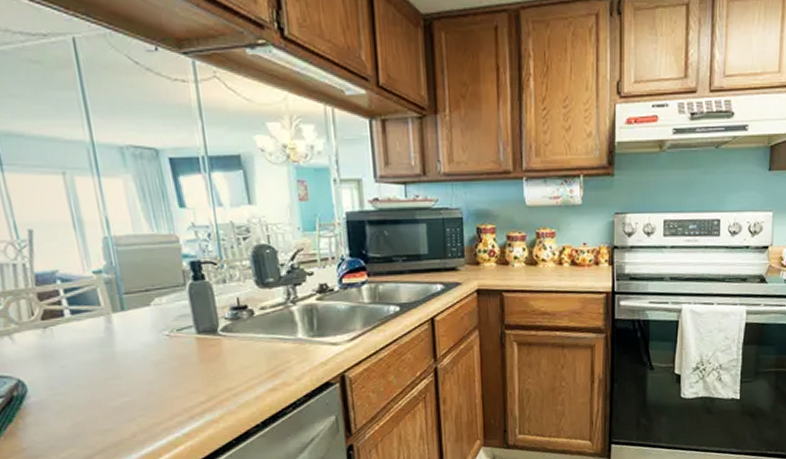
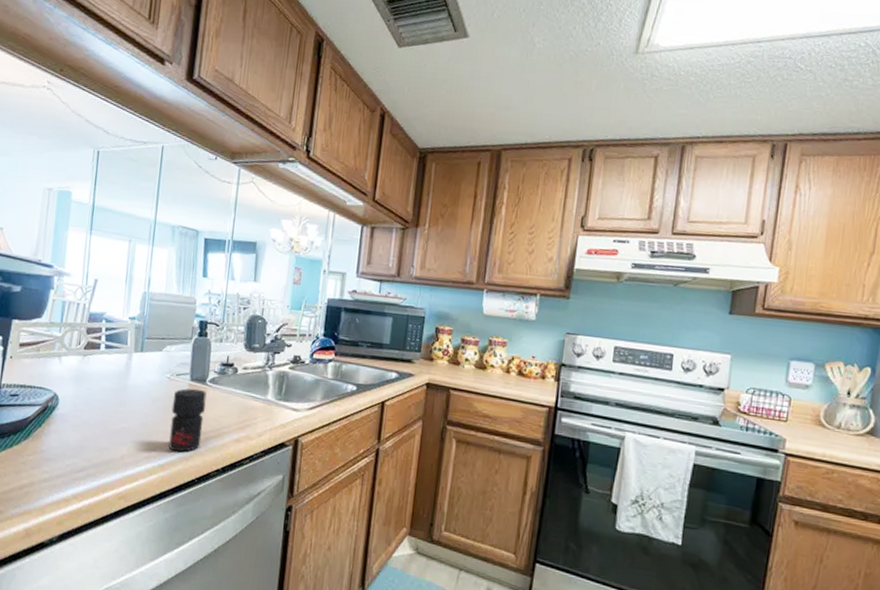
jar: none [180,341,230,416] -> present [168,388,207,452]

